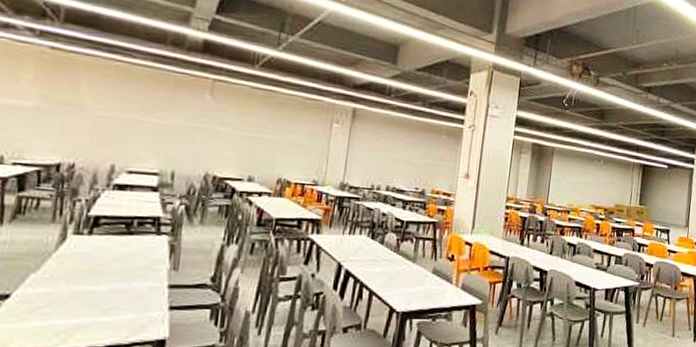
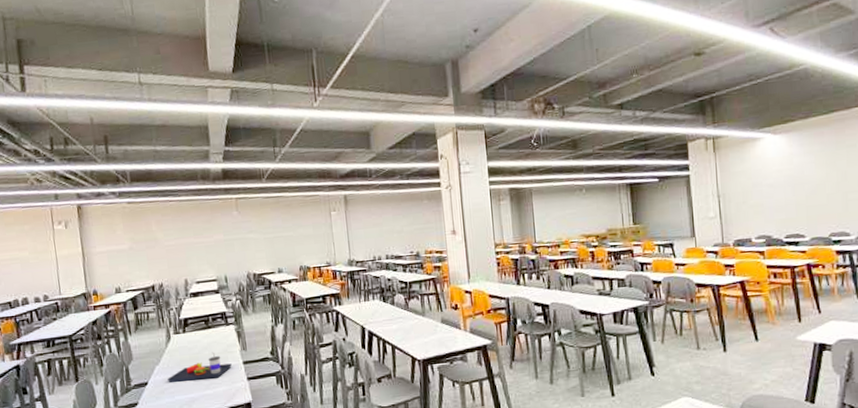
food tray: none [45,266,151,302] -> present [167,352,232,382]

